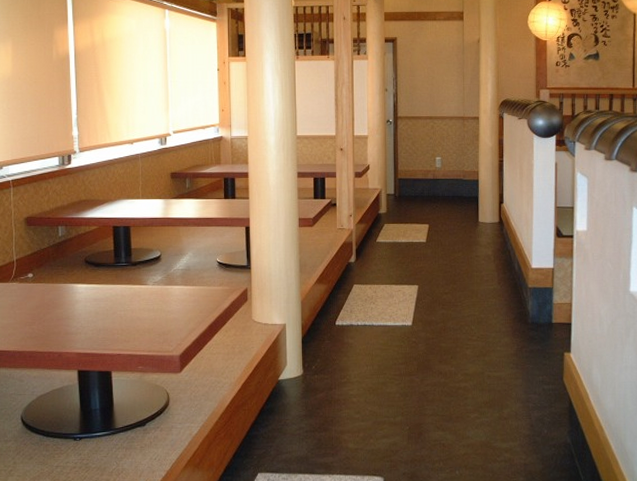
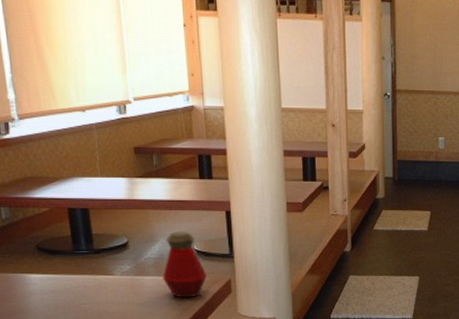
bottle: none [188,245,226,306] -> present [163,231,207,298]

